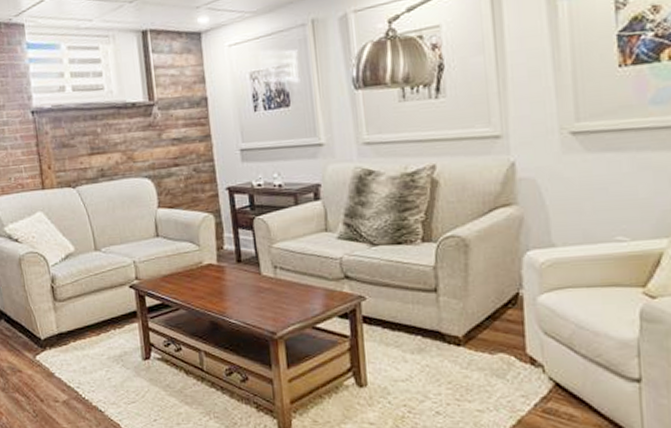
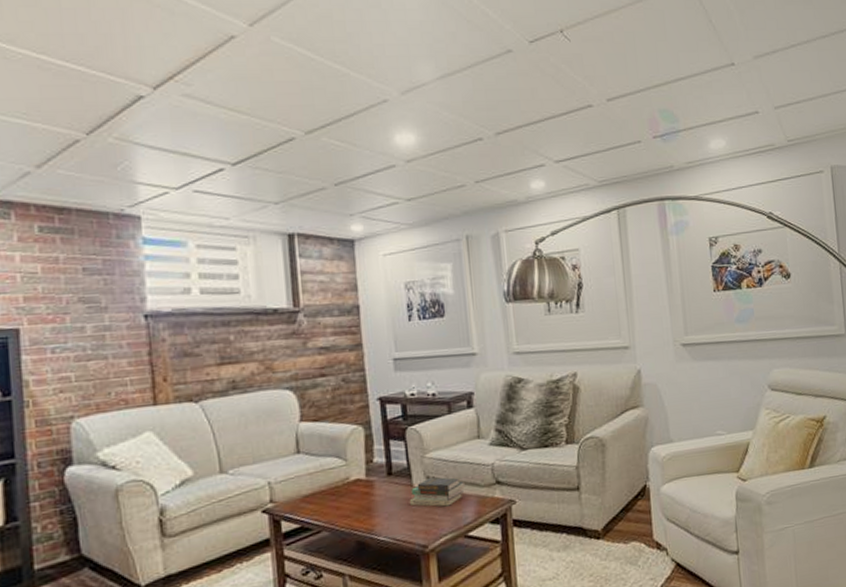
books: none [257,268,313,297] -> present [409,477,466,507]

